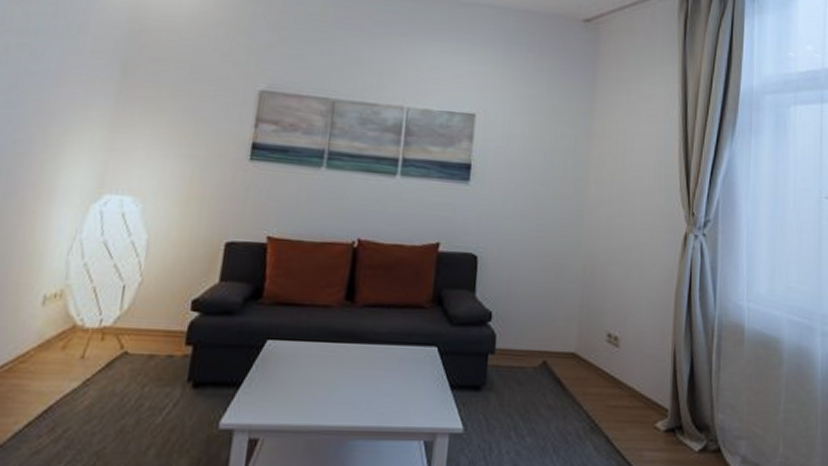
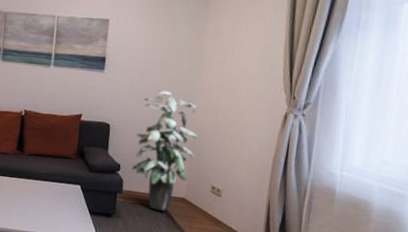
indoor plant: none [507,208,589,374] -> present [131,91,198,211]

